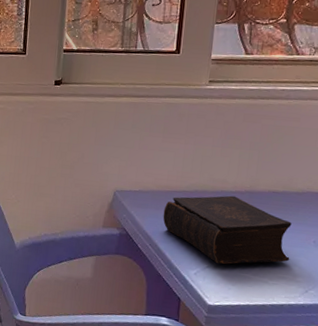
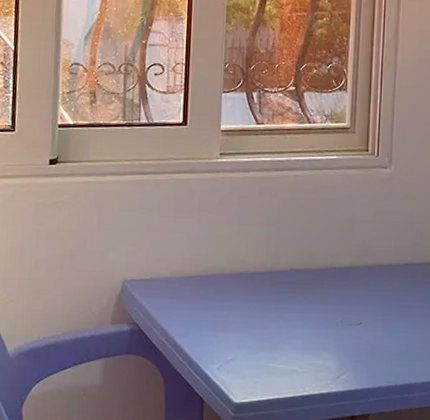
book: present [163,195,292,264] -> none [178,277,318,355]

